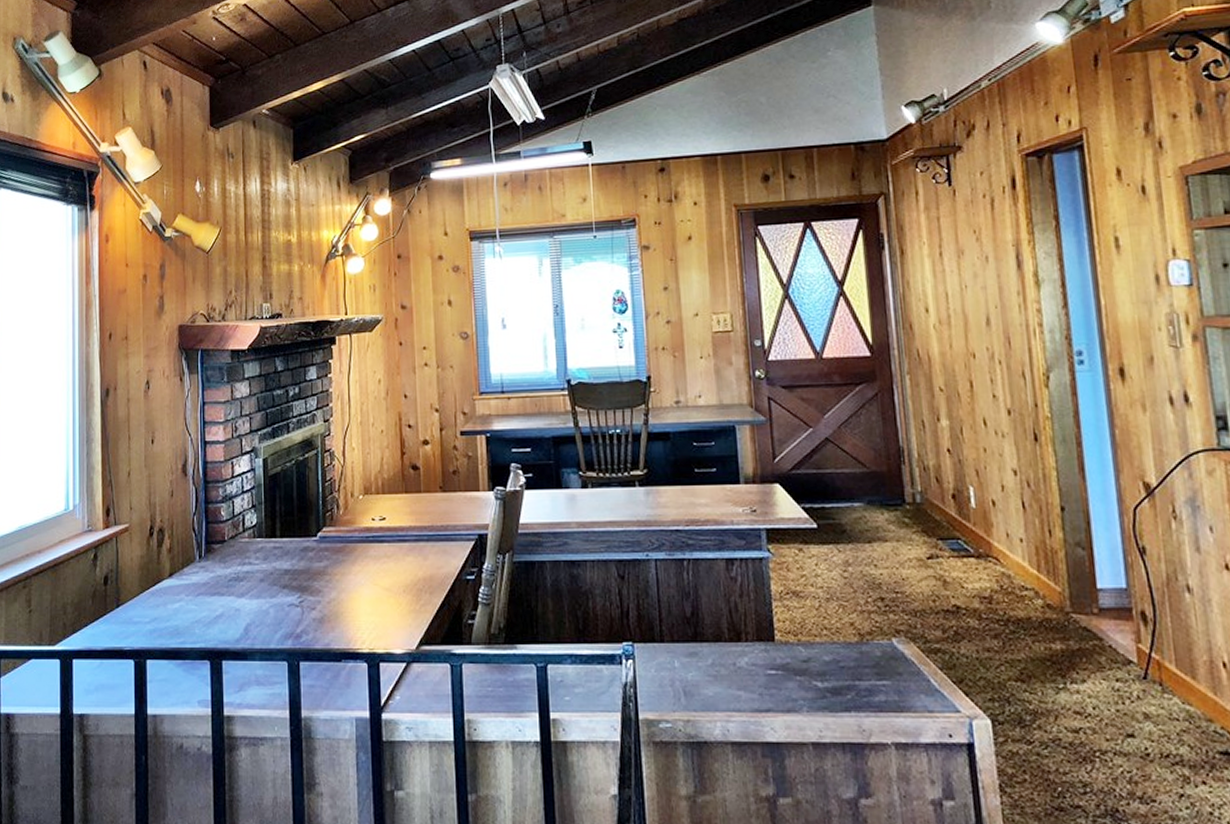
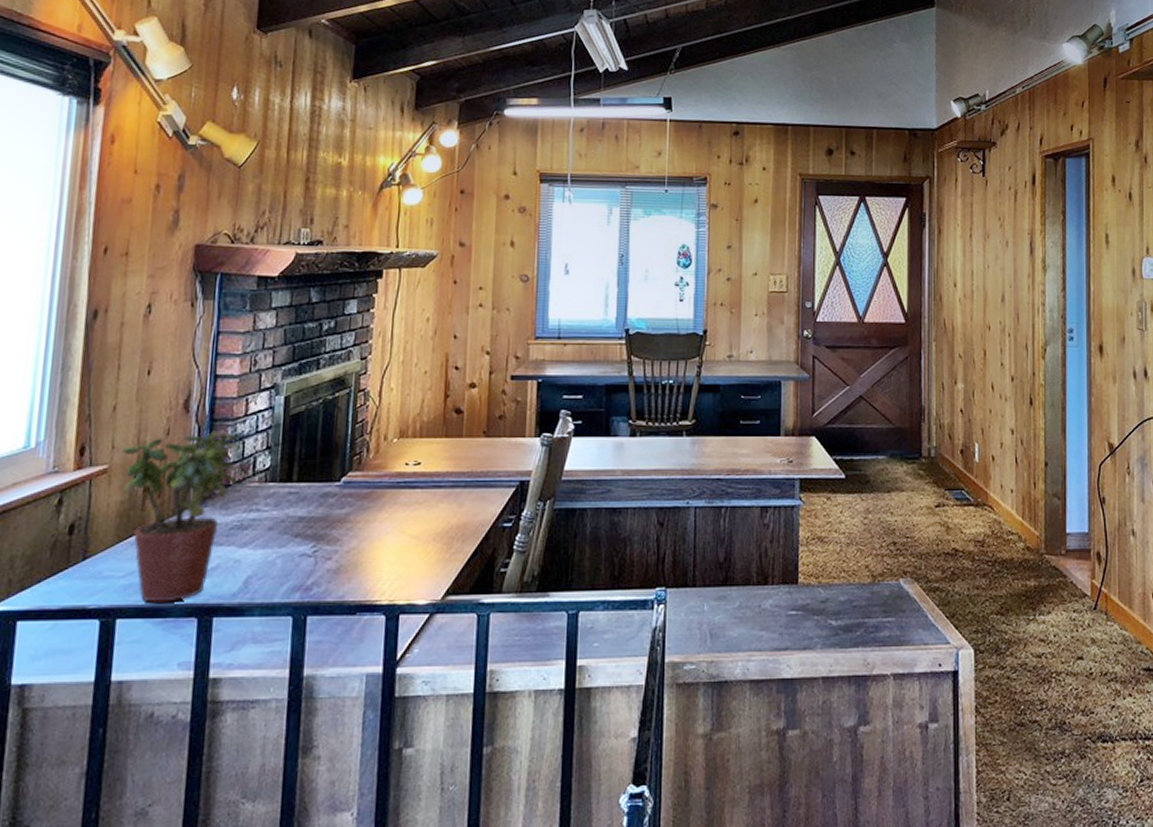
potted plant: none [138,491,231,646] -> present [122,430,237,603]

